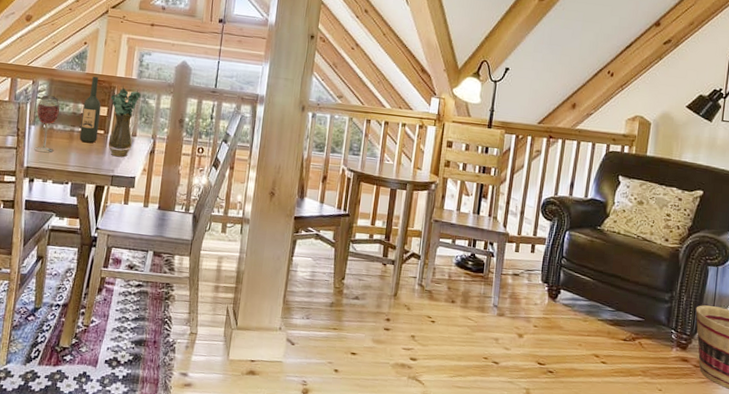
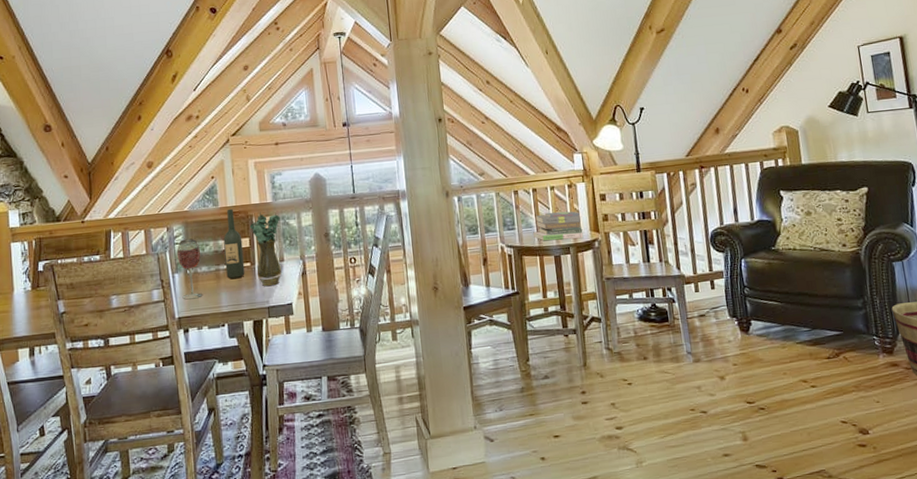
books: none [376,146,425,178] -> present [533,211,584,241]

